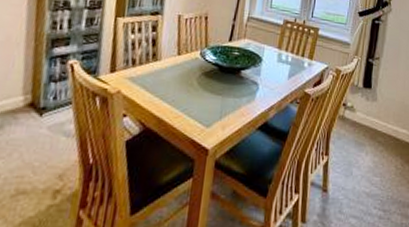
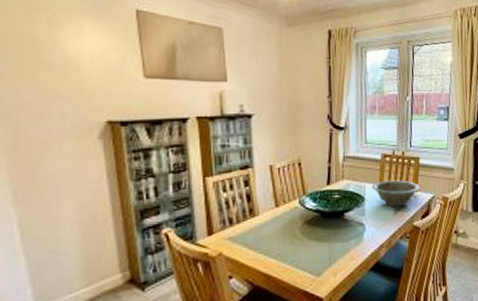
decorative bowl: none [271,45,316,73] -> present [372,180,420,207]

